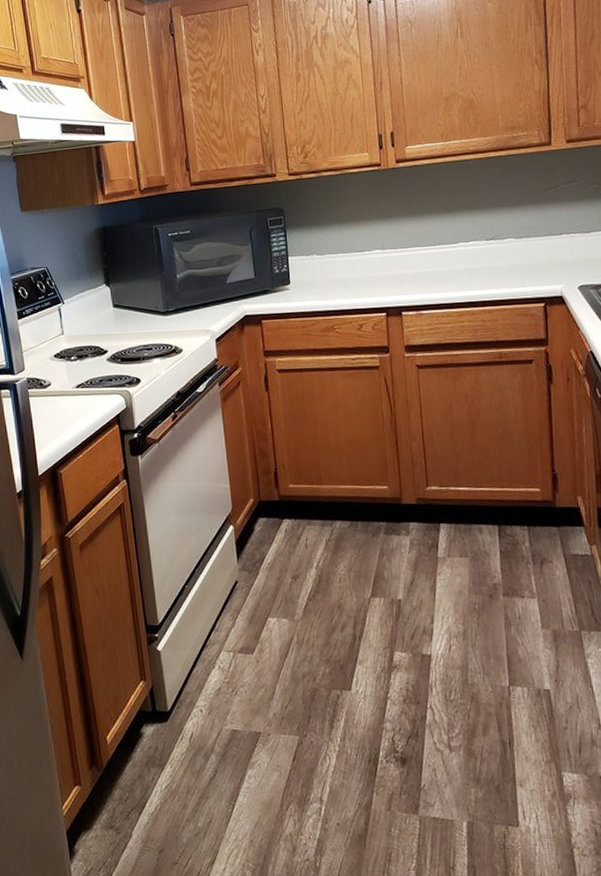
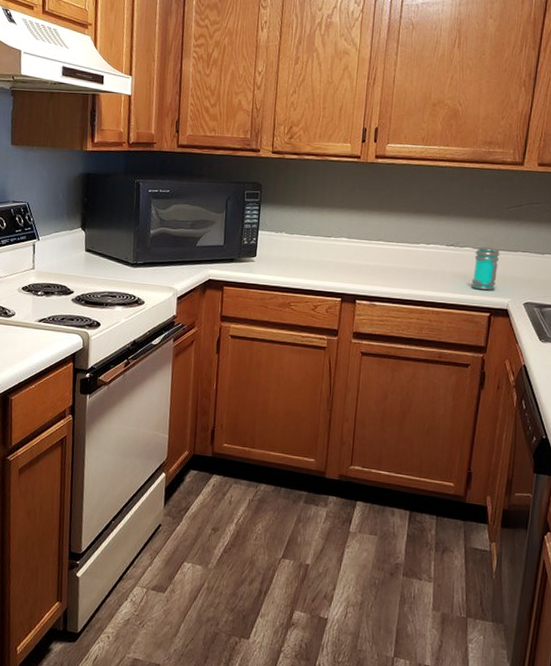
jar: none [517,233,545,281] -> present [471,246,500,291]

